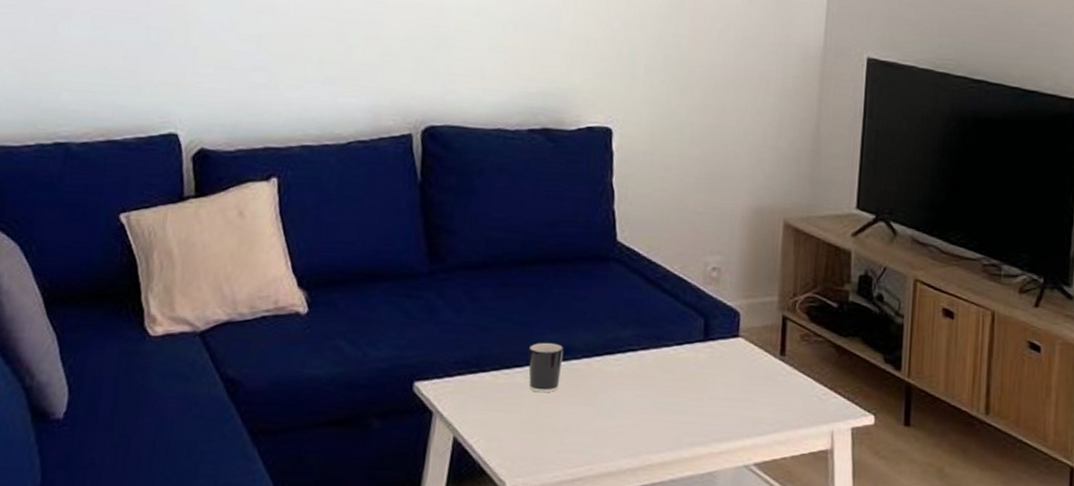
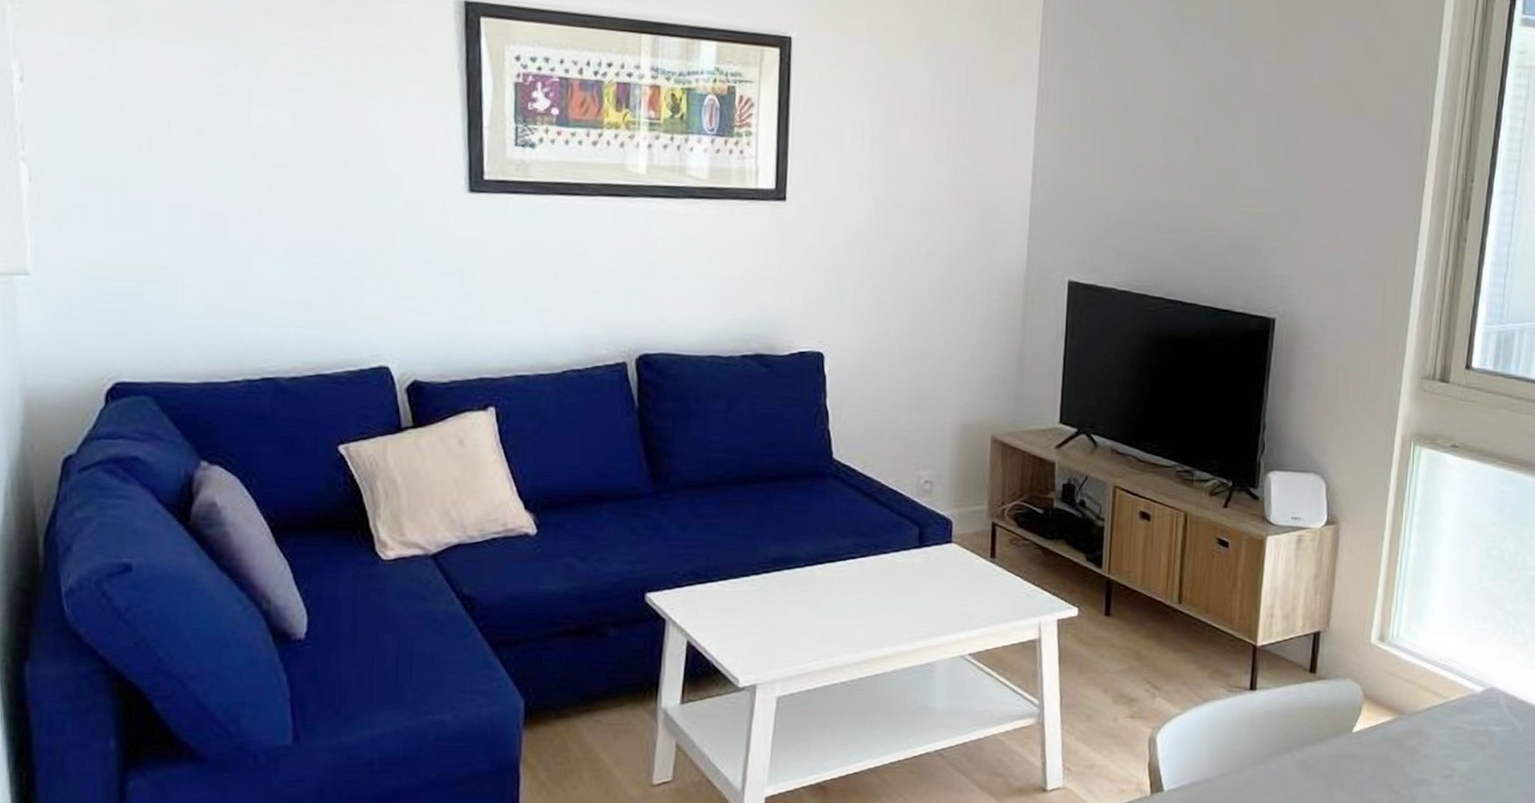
mug: present [528,342,564,393] -> none [753,553,788,599]

